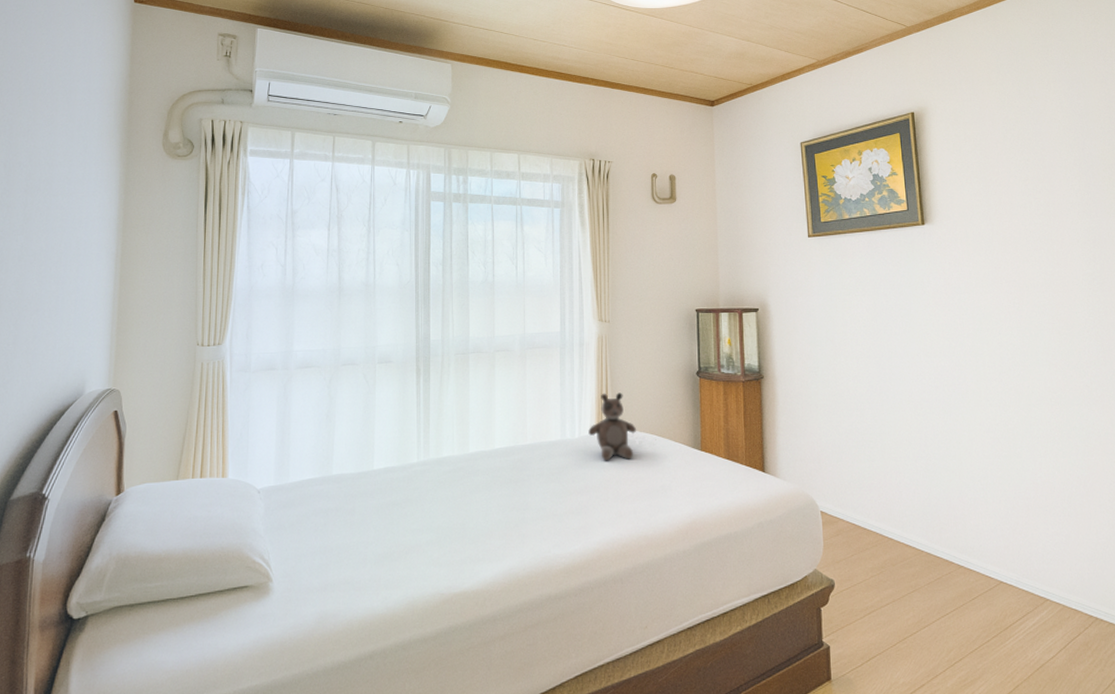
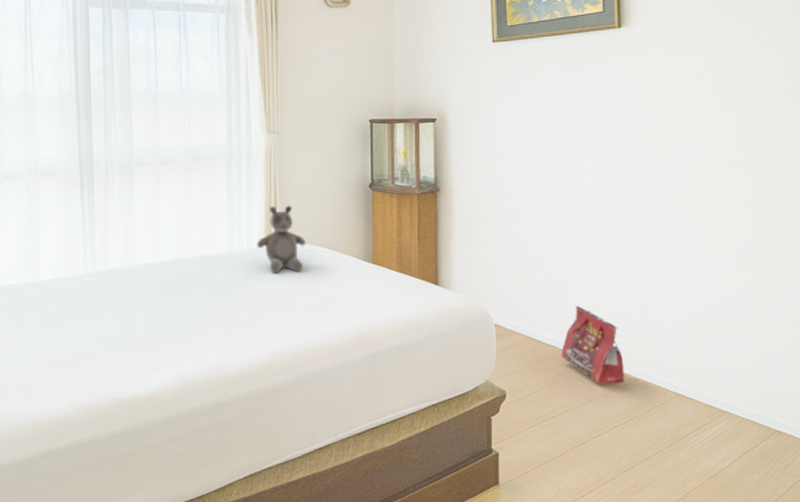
shopping bag: none [885,491,949,572] -> present [560,305,625,384]

